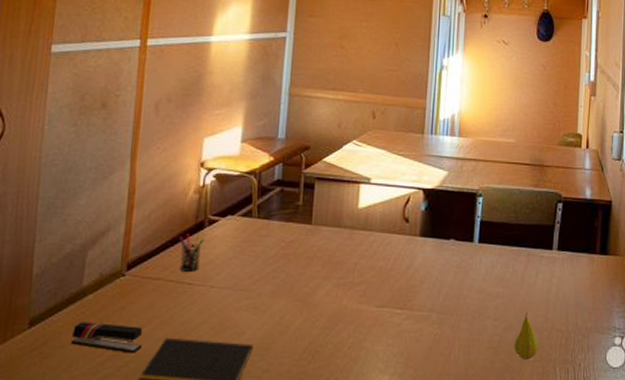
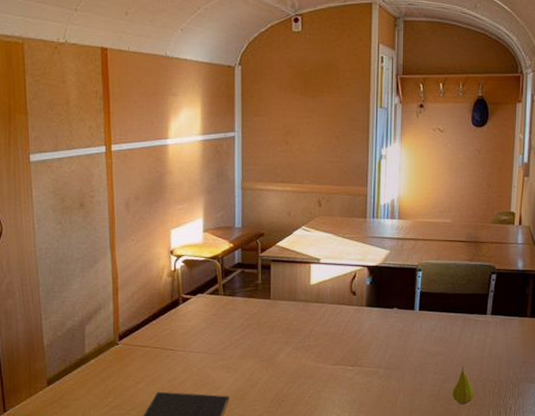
stapler: present [70,322,143,353] -> none [81,380,139,404]
pen holder: present [178,232,204,271] -> none [158,308,180,340]

